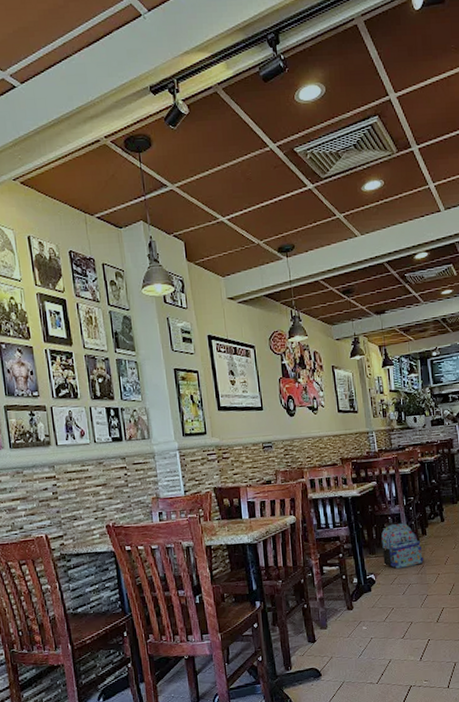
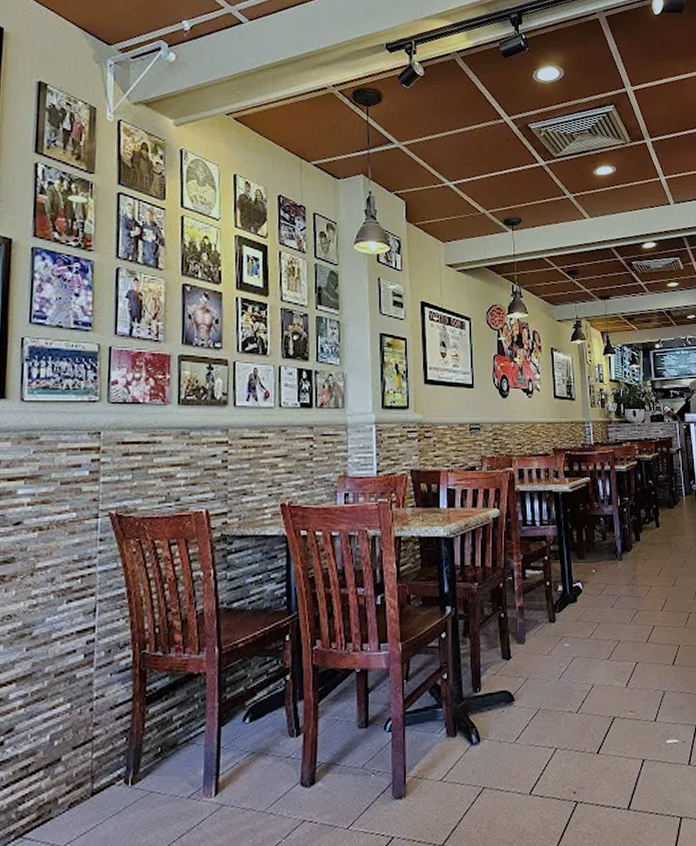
backpack: present [381,523,424,569] -> none [592,525,635,577]

